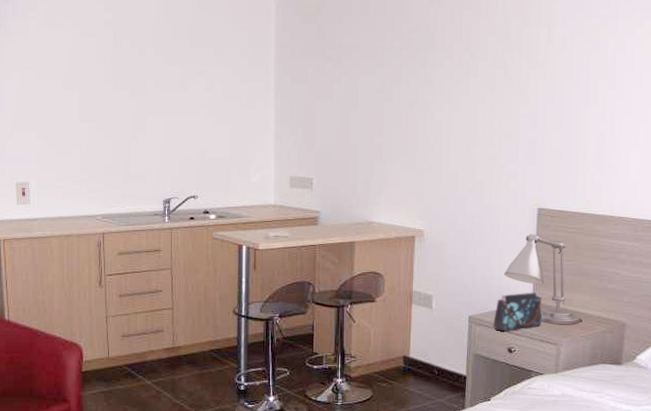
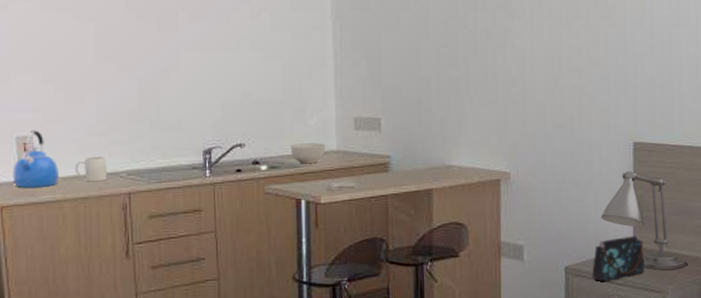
kettle: none [13,178,49,225] -> present [12,130,60,188]
mug: none [62,201,87,223] -> present [75,156,108,182]
bowl: none [235,197,265,215] -> present [290,143,325,164]

